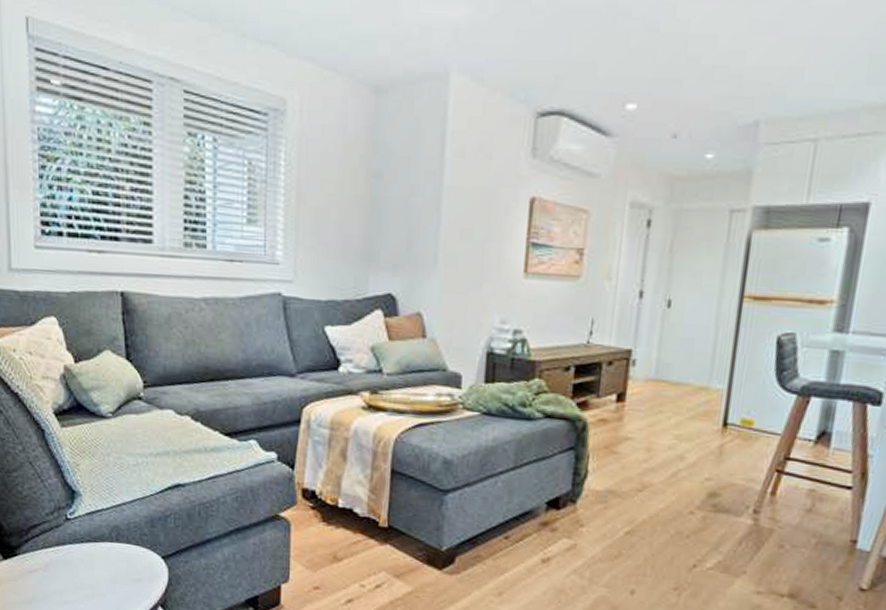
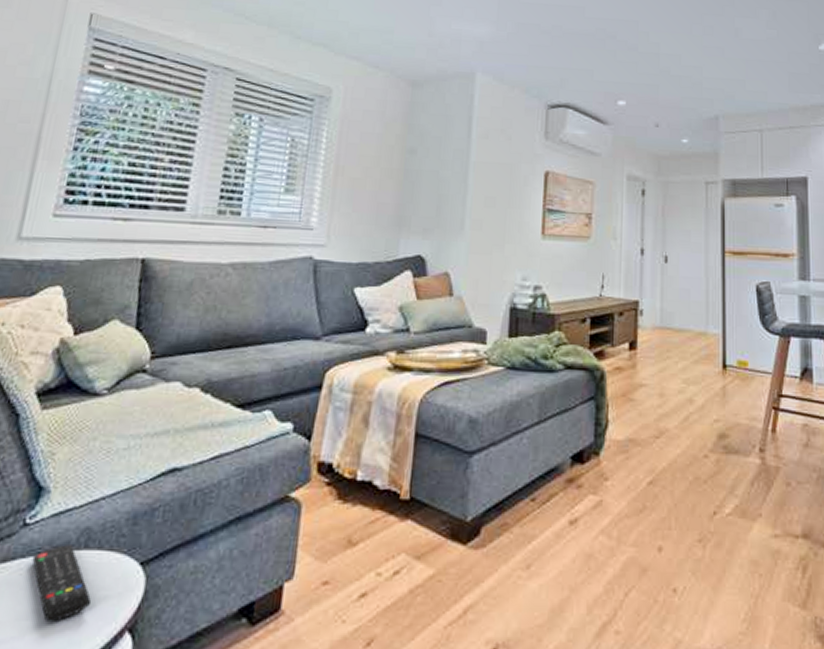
remote control: none [78,537,128,593] -> present [32,545,91,621]

